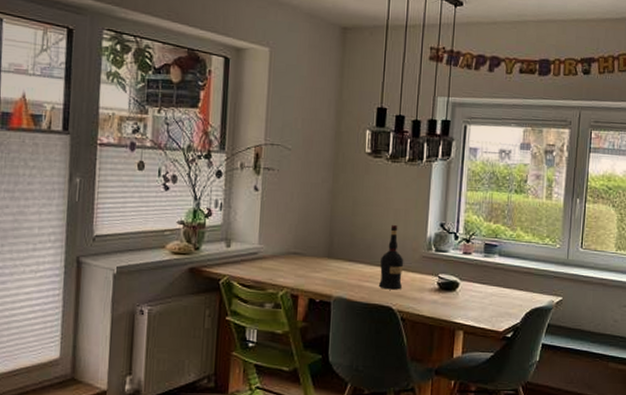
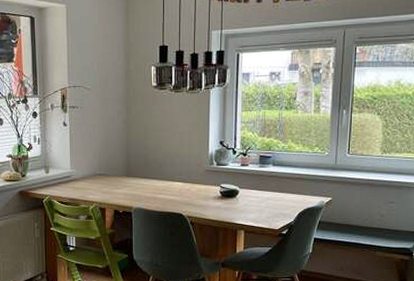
liquor: present [378,225,404,290] -> none [170,146,190,200]

